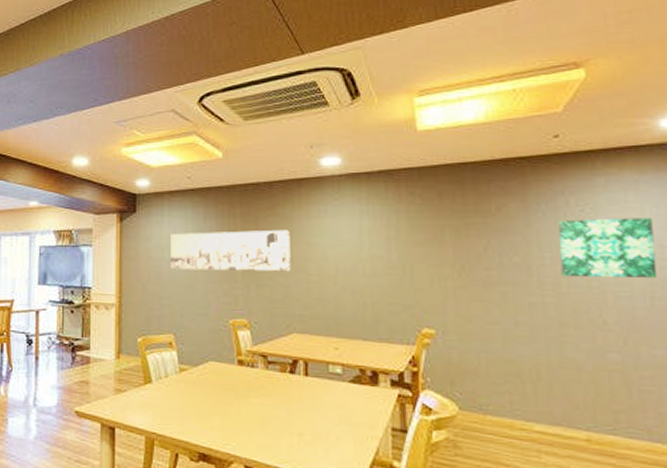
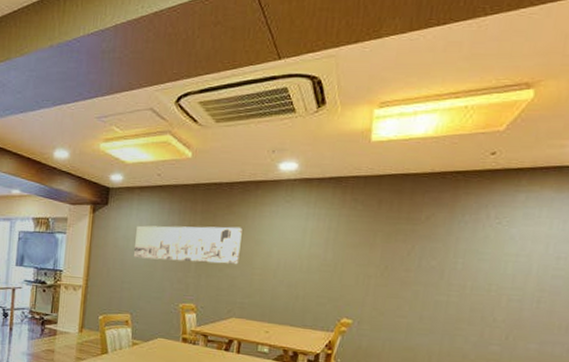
wall art: present [558,218,658,279] -> none [468,230,557,285]

